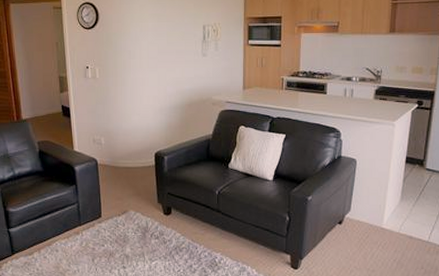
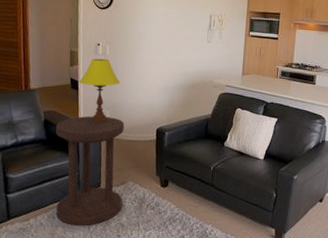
side table: none [51,144,125,258] -> present [55,116,124,226]
table lamp: none [70,82,113,152] -> present [79,58,121,124]

